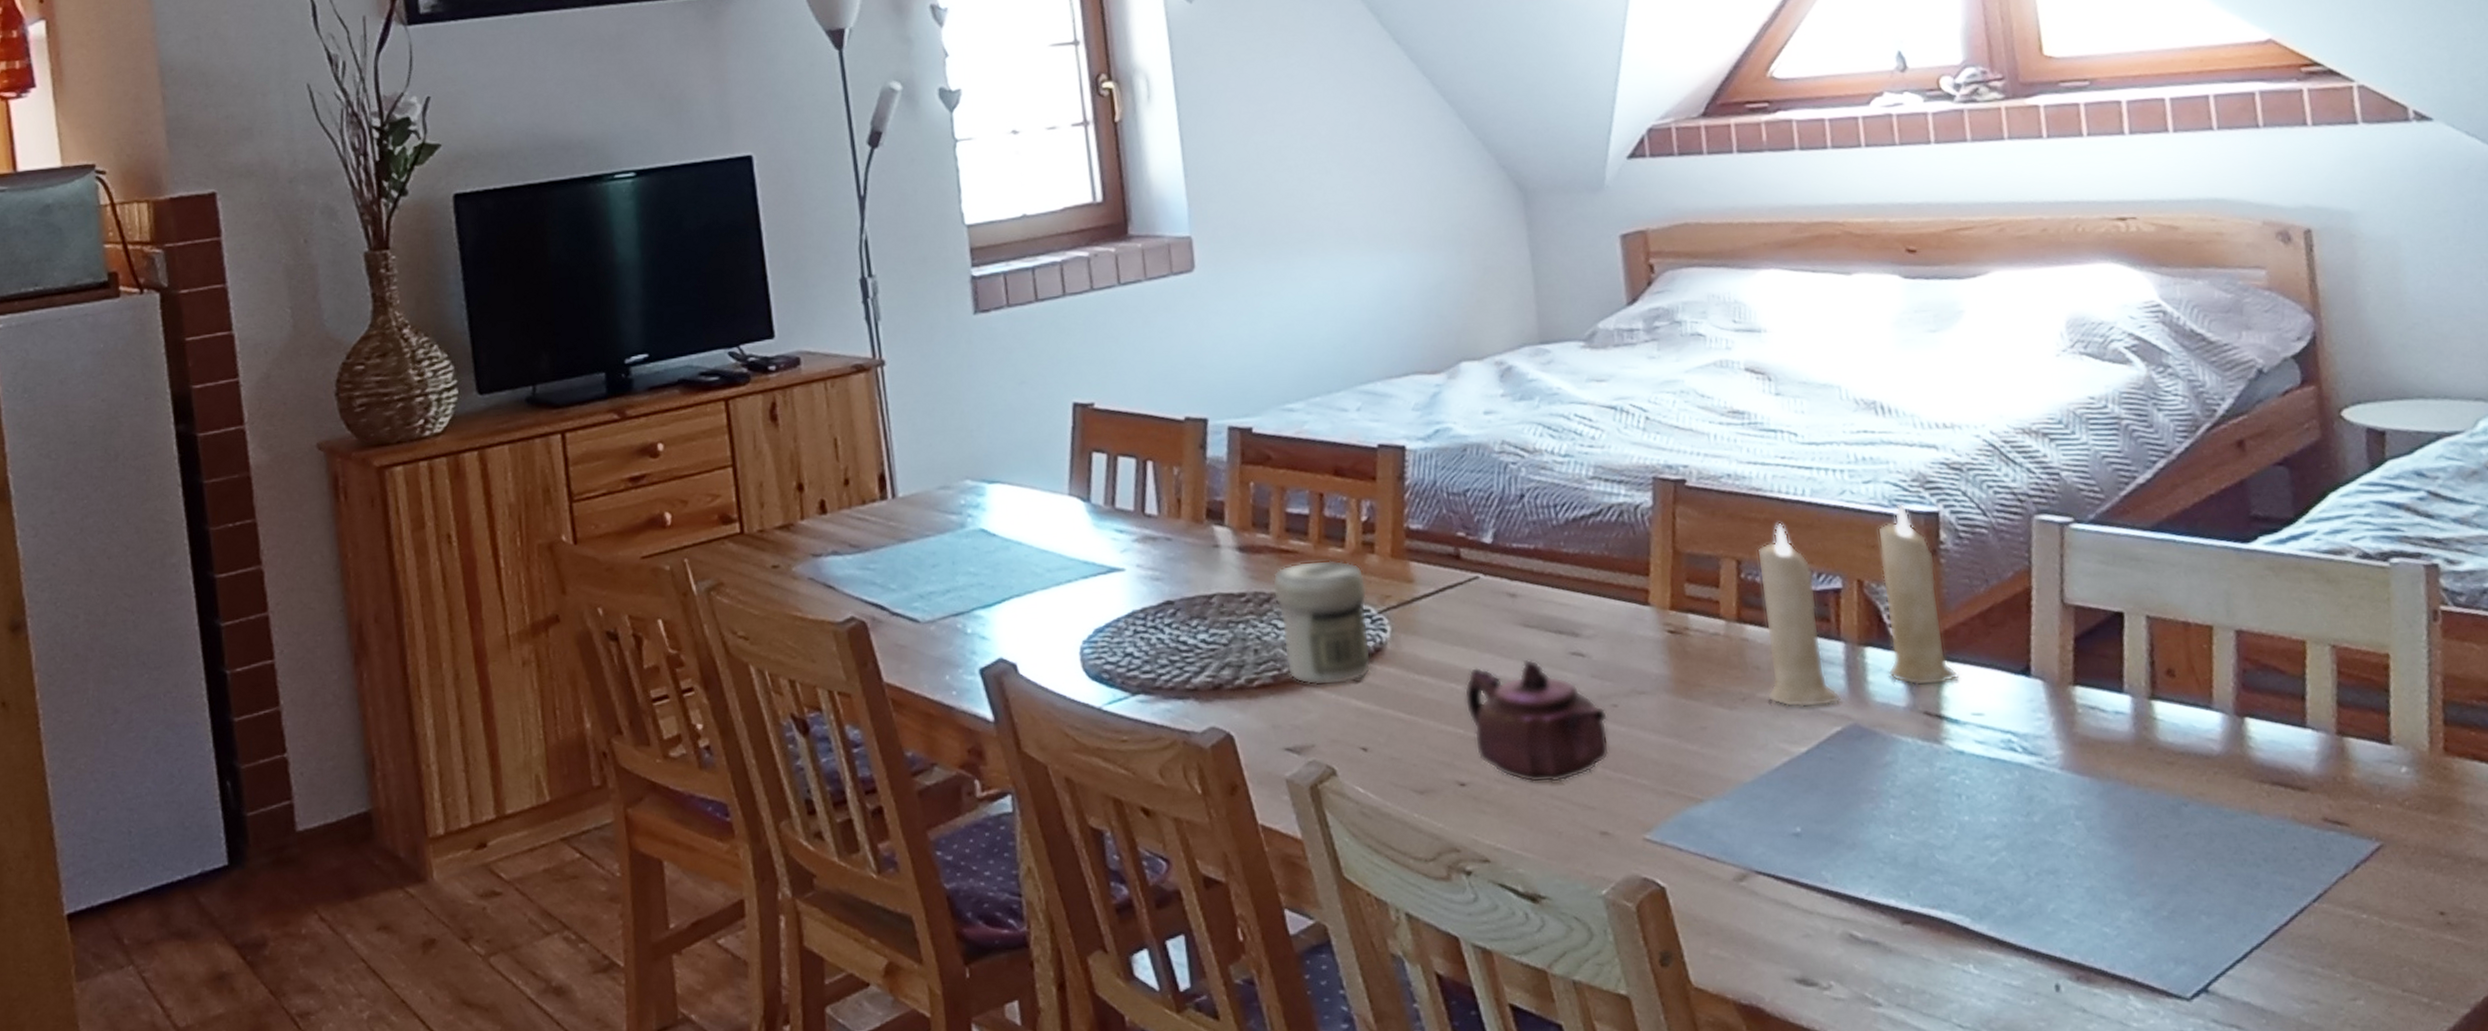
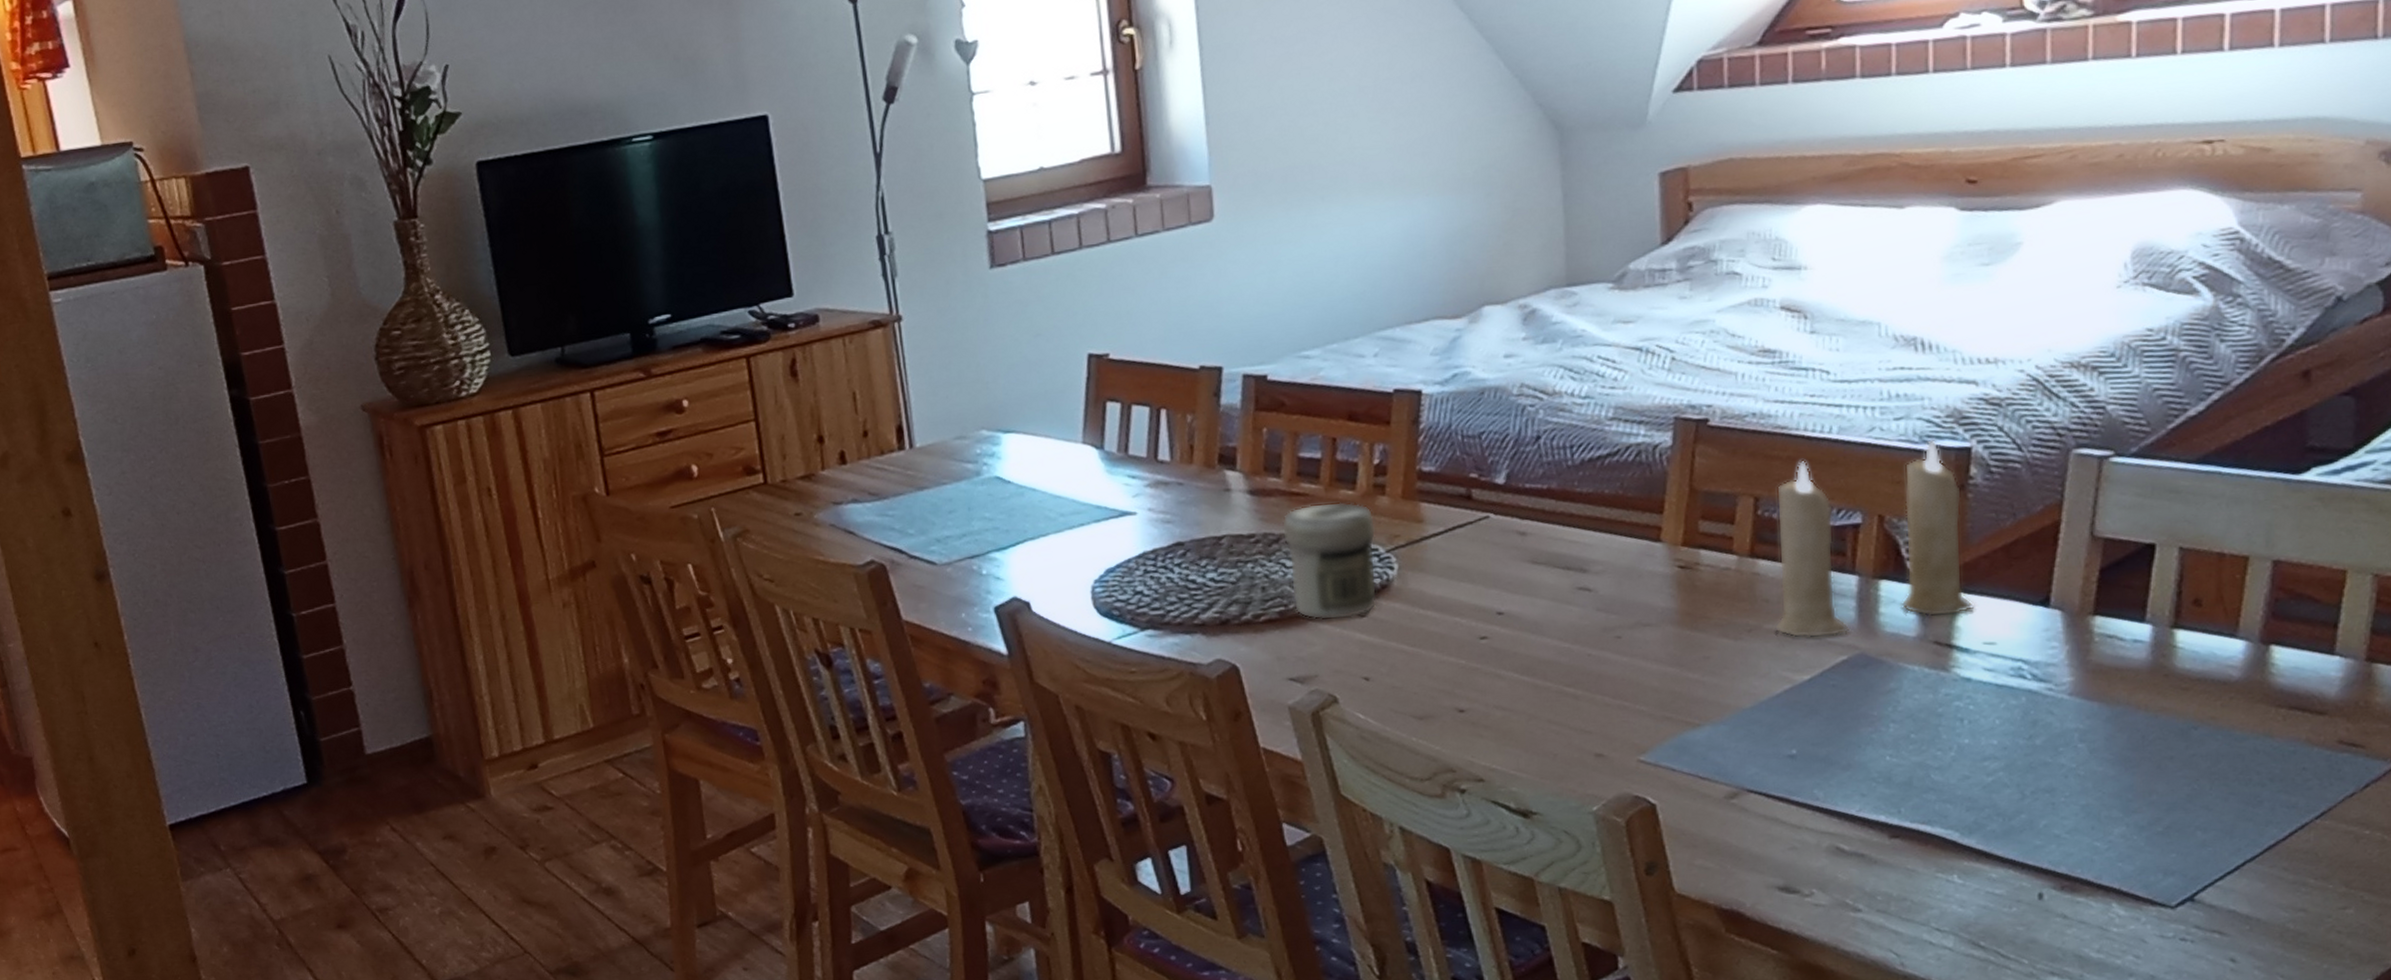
teapot: present [1464,659,1610,783] -> none [1468,594,1610,710]

